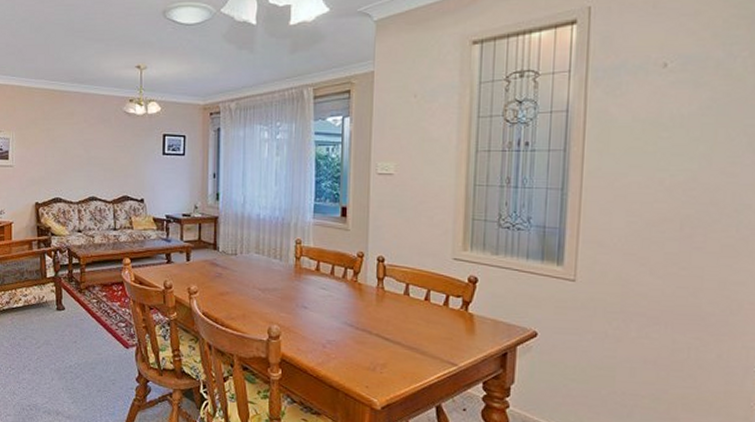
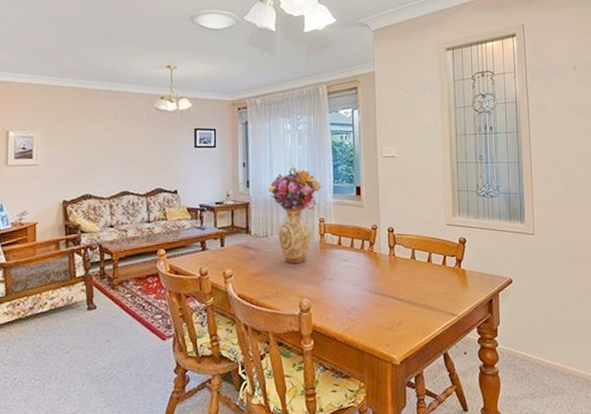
flower arrangement: none [239,177,303,287] -> present [268,164,323,264]

